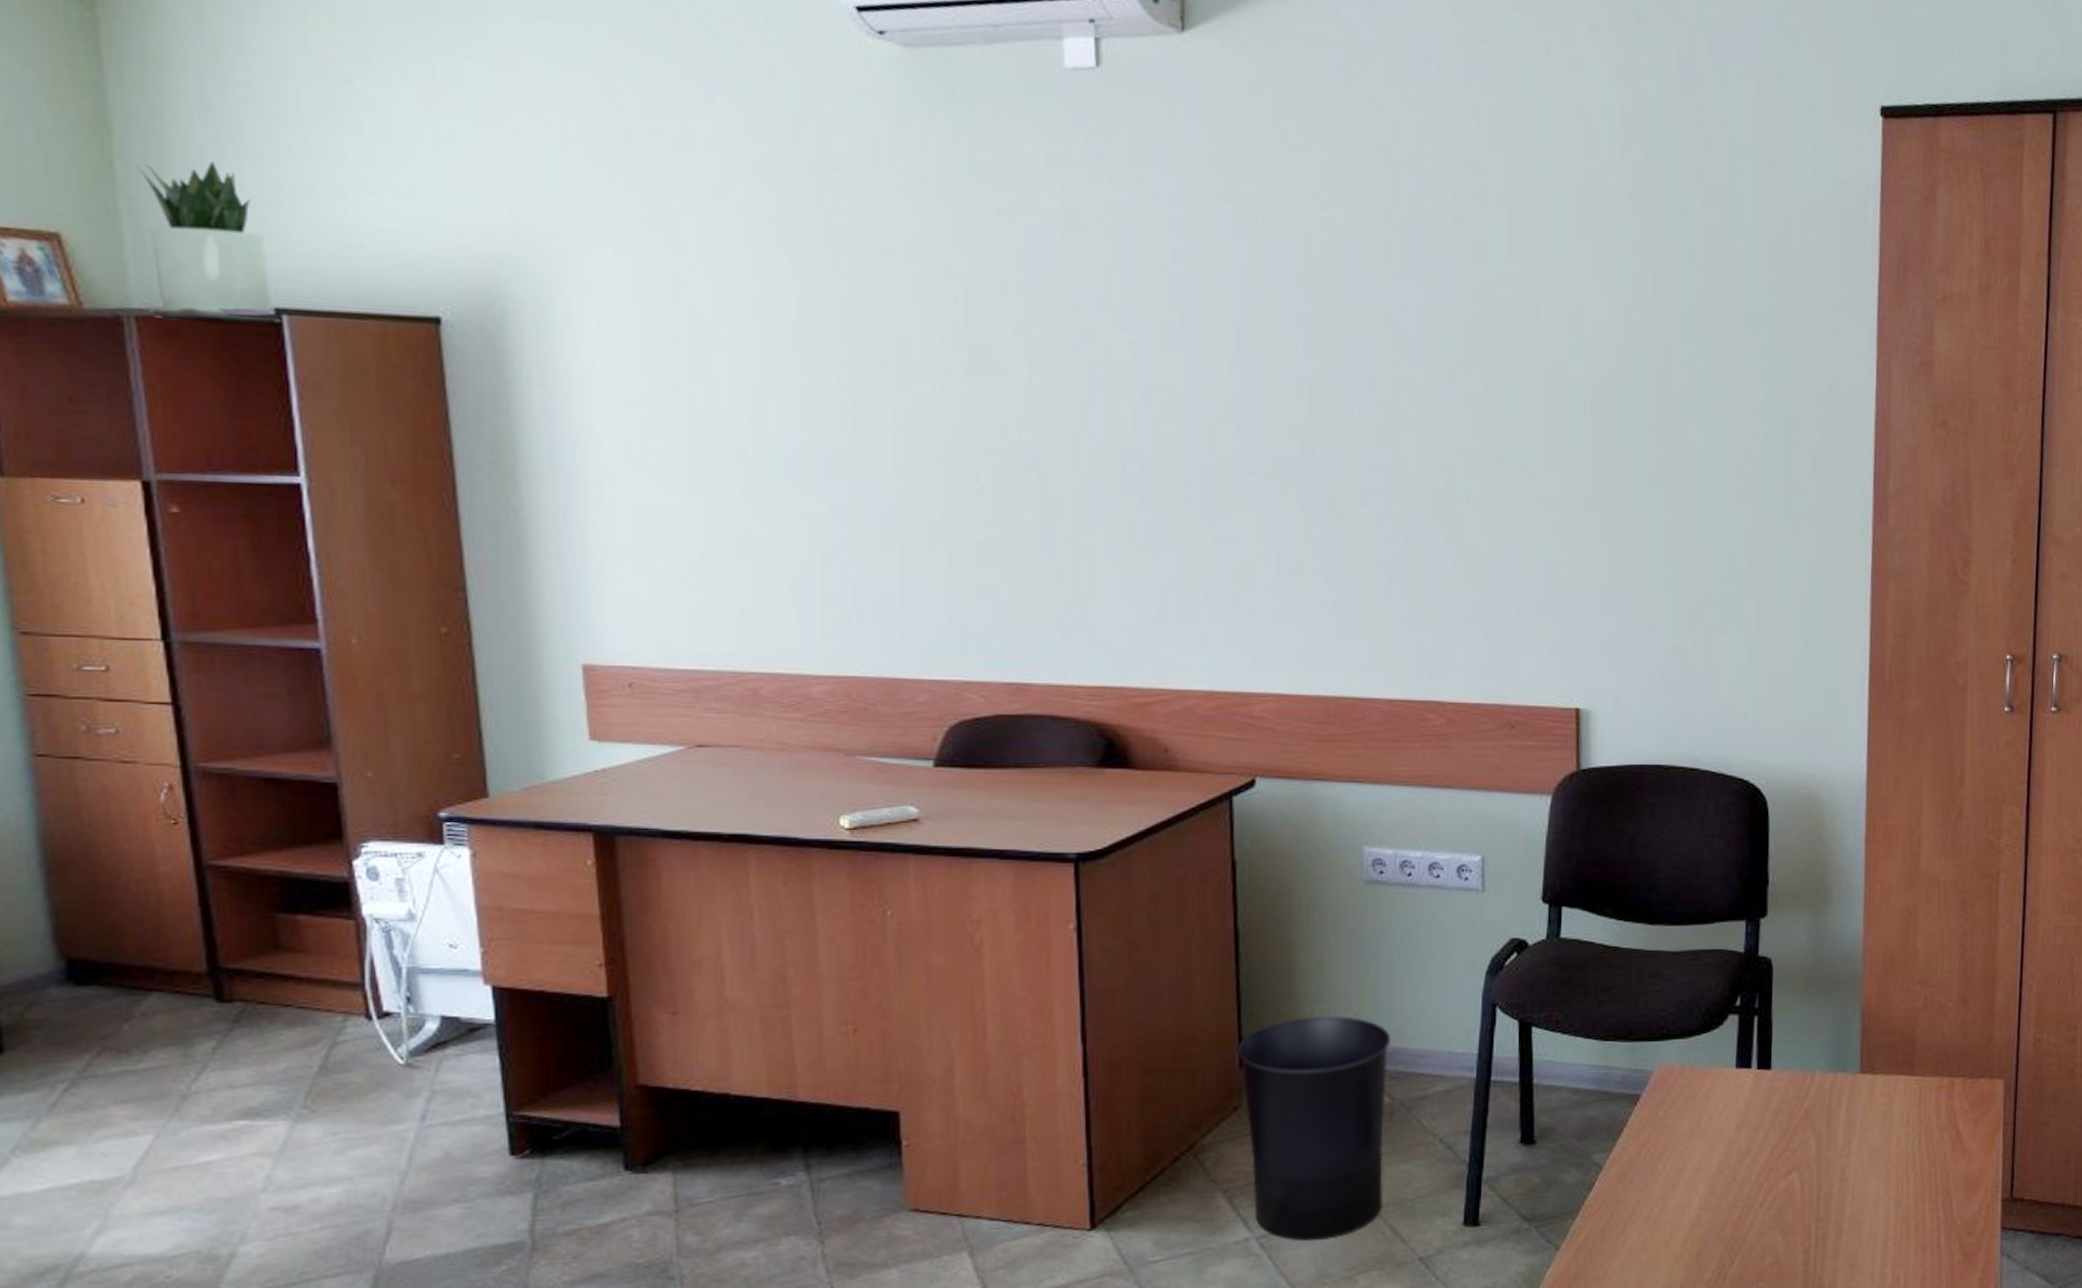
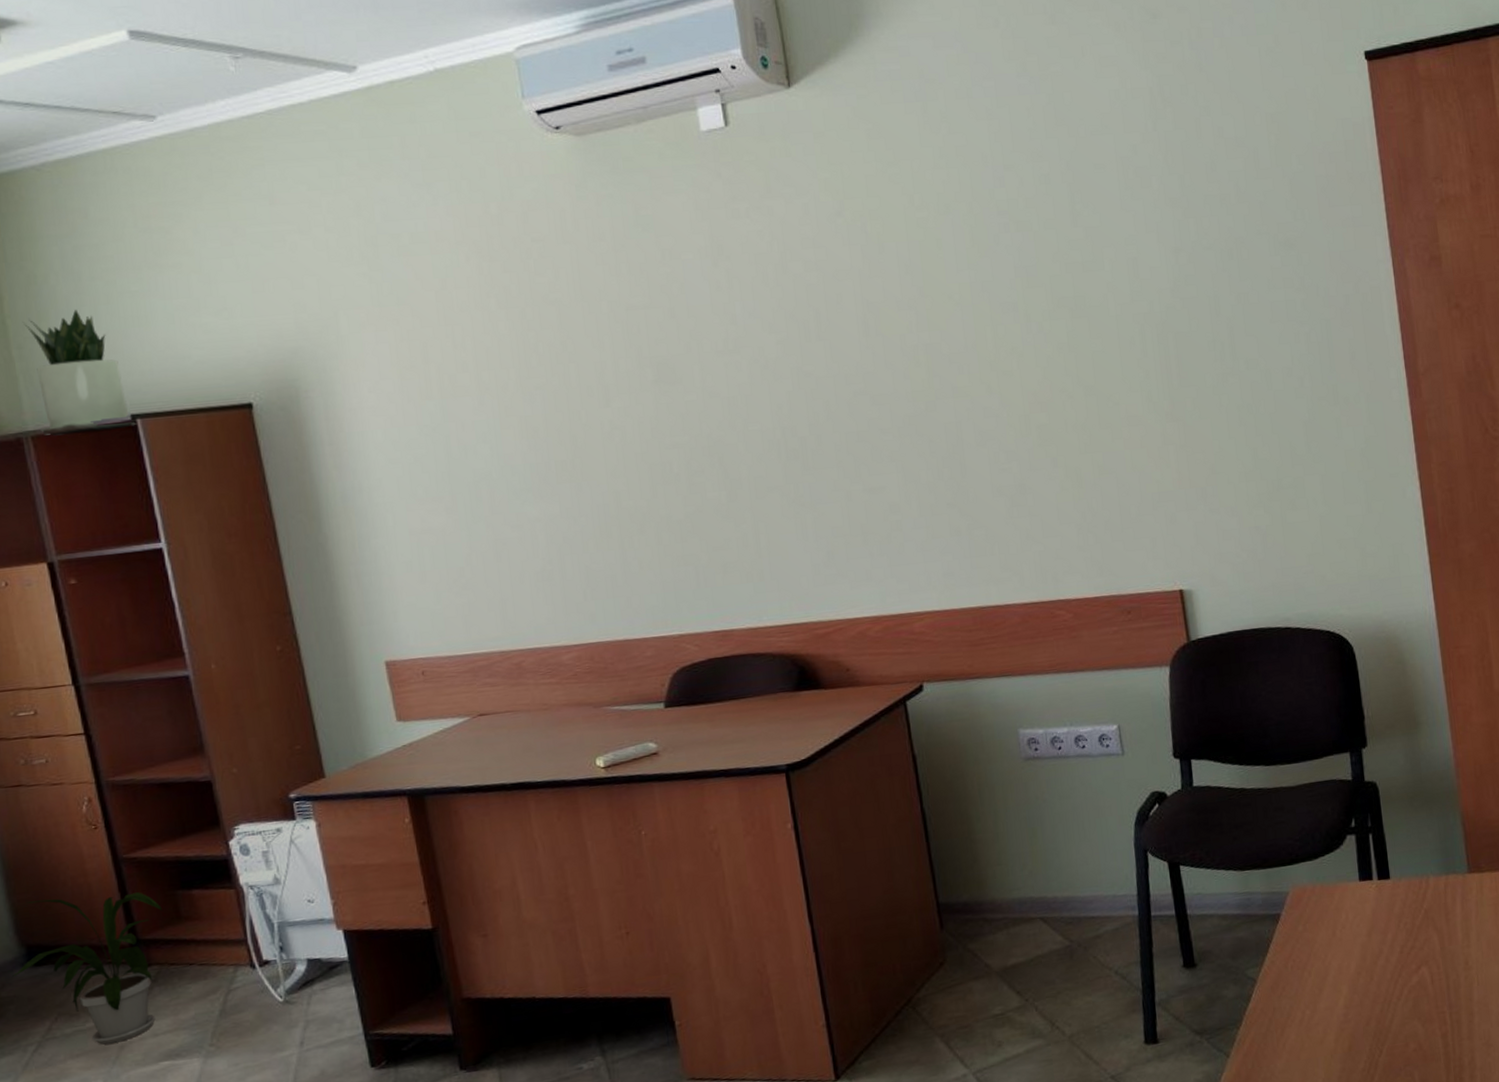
house plant: none [44,904,256,1092] -> present [12,892,163,1045]
waste bin: present [1237,1015,1392,1240] -> none [936,874,1074,1071]

